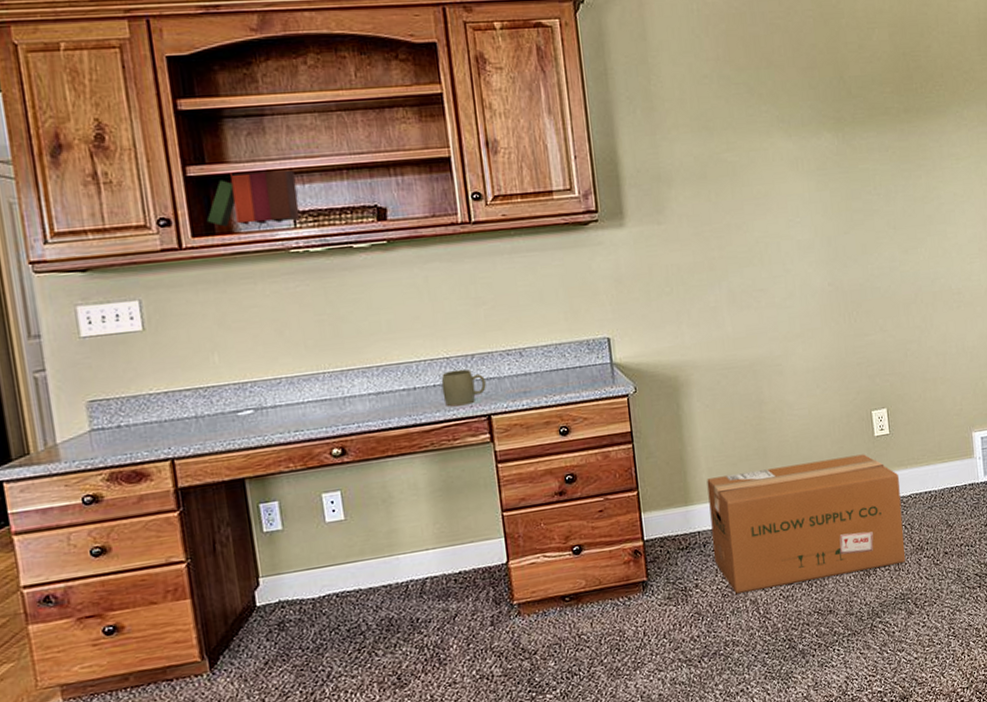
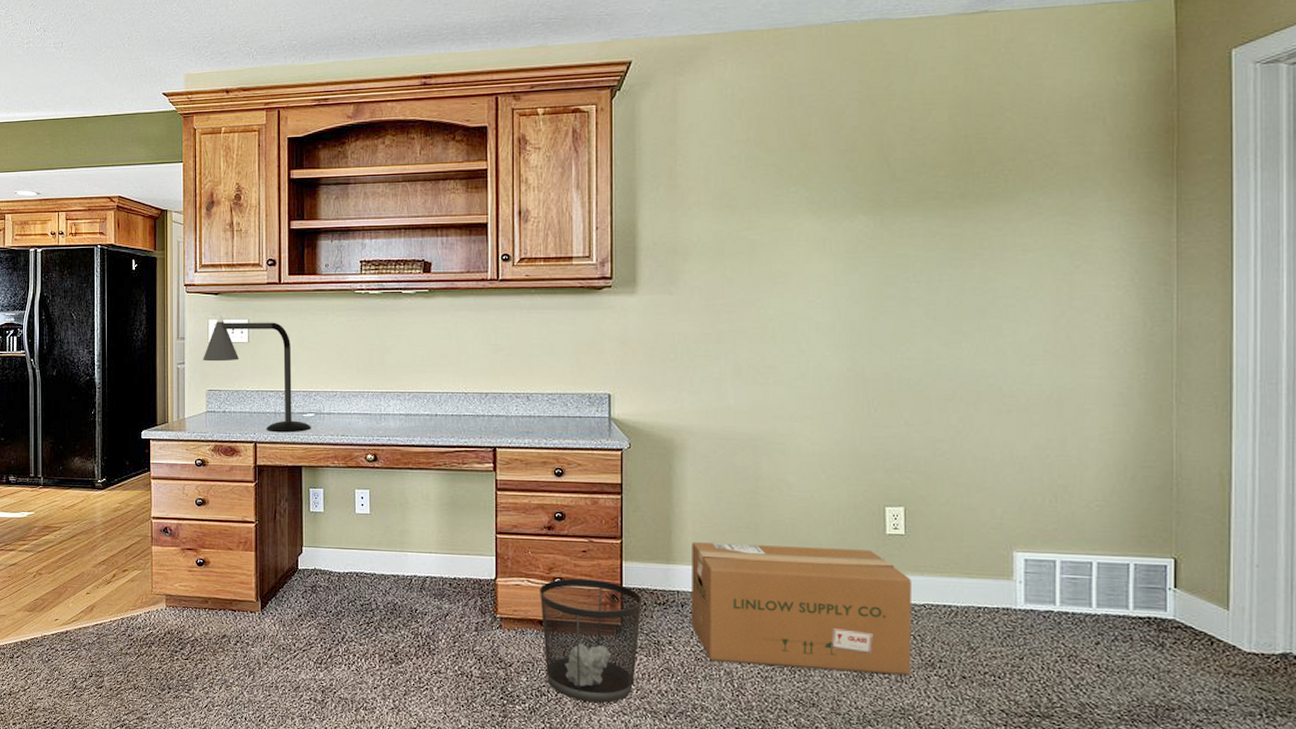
desk lamp: none [74,295,252,443] -> present [203,313,311,433]
books: present [206,171,301,227] -> none [300,227,366,269]
mug: present [441,369,486,408] -> none [458,404,495,436]
waste bin: none [557,537,666,671] -> present [539,578,643,703]

